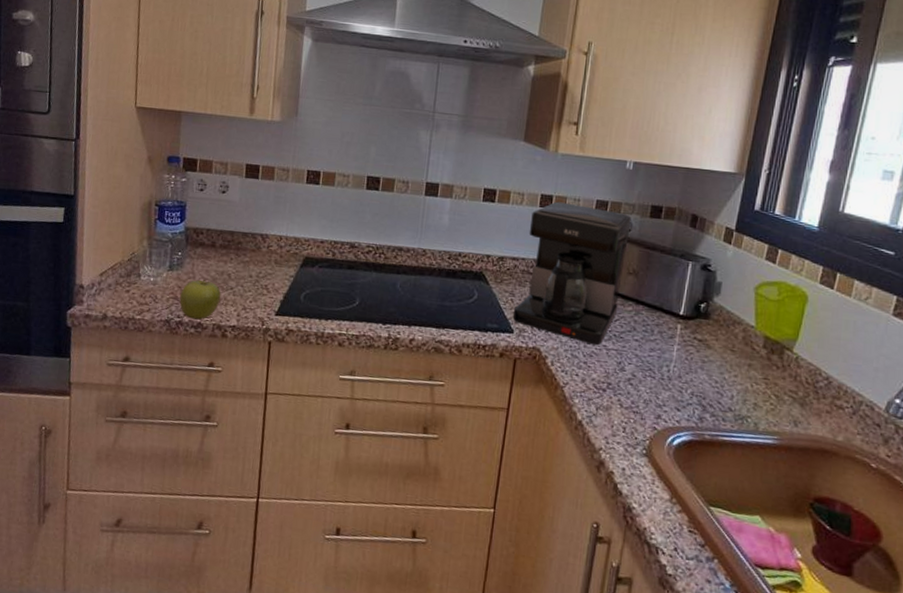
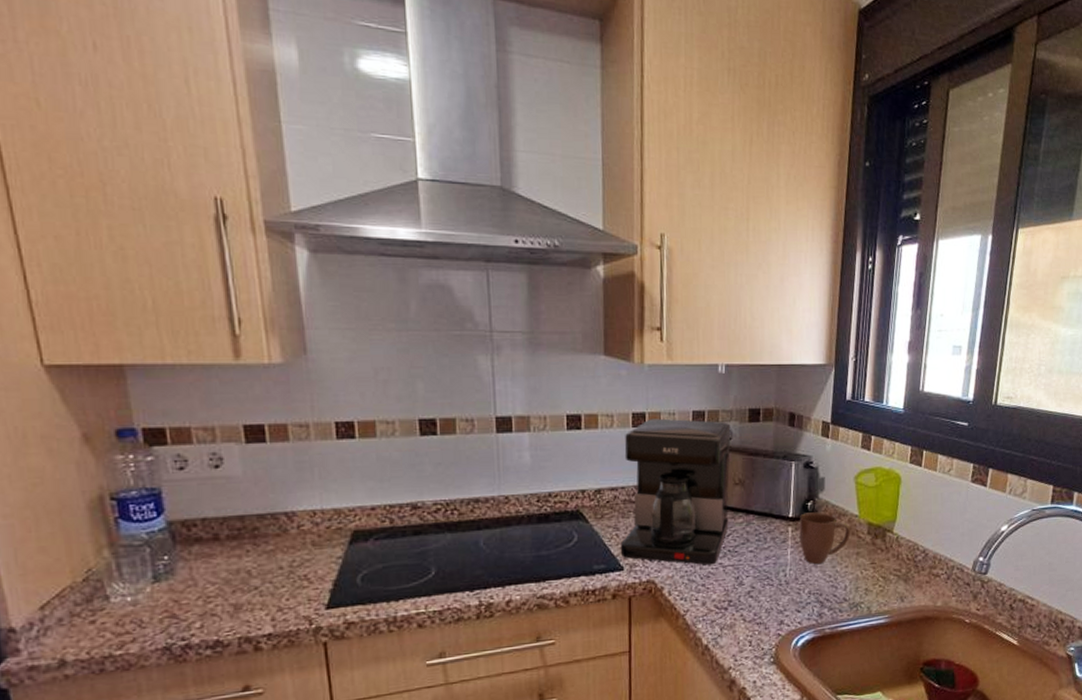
fruit: present [179,280,221,320] -> none [179,585,243,638]
mug: none [687,313,744,368] -> present [799,512,850,565]

